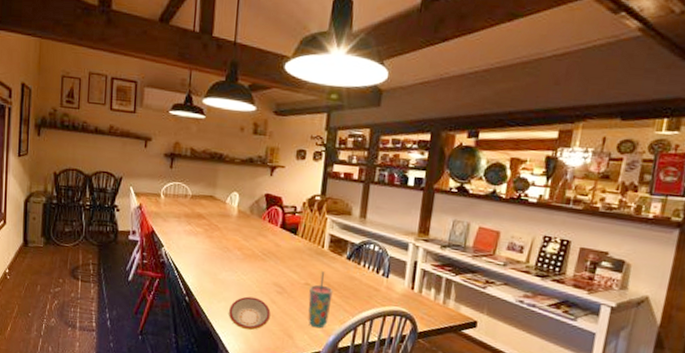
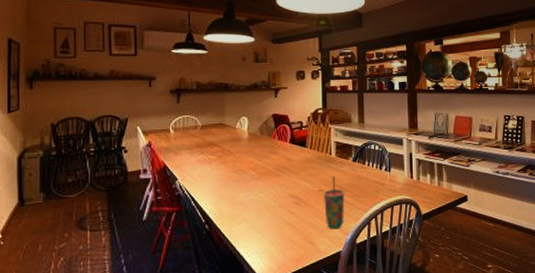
plate: present [229,296,271,330] -> none [251,212,291,245]

